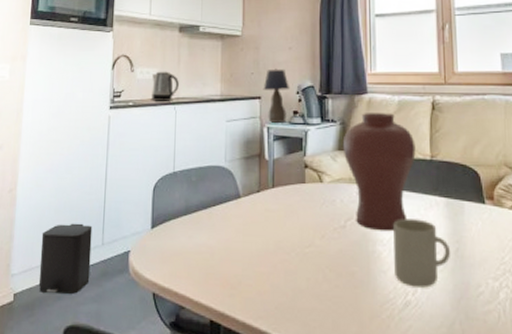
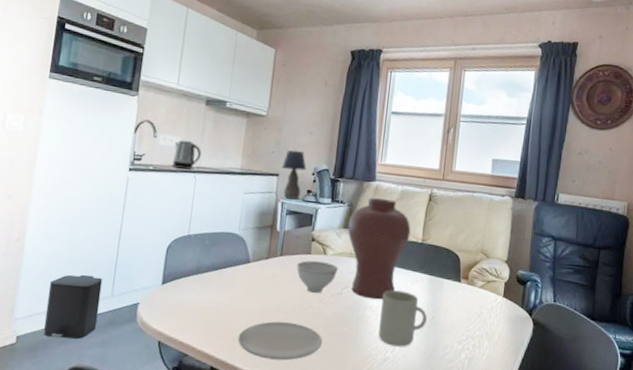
plate: none [236,263,330,310] -> present [238,321,322,361]
bowl: none [290,191,338,228] -> present [296,260,338,293]

